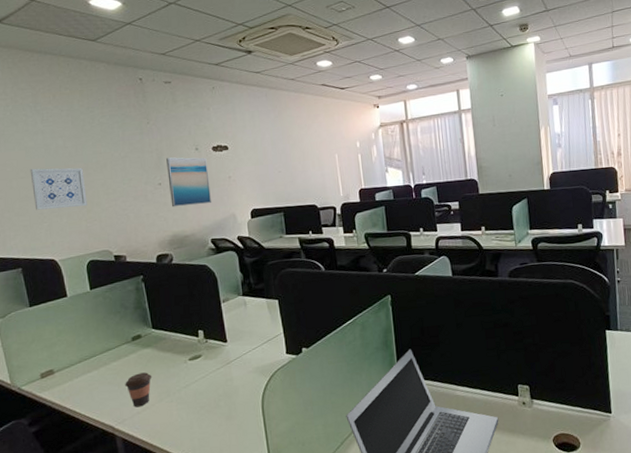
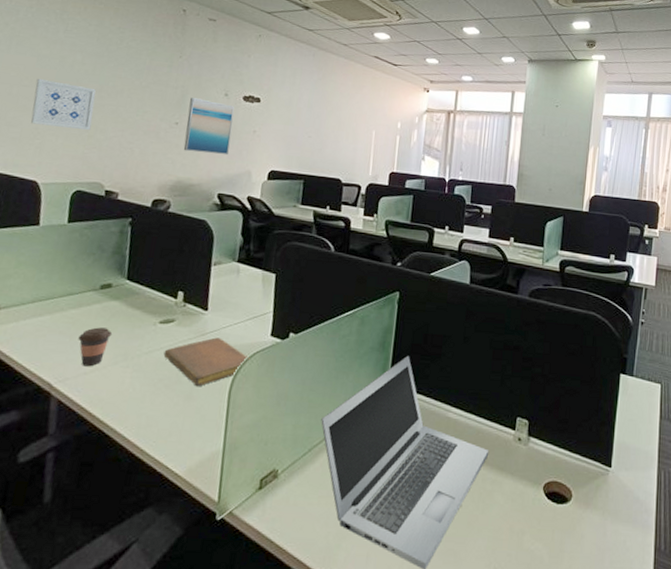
notebook: none [199,363,273,408] -> present [163,337,250,387]

